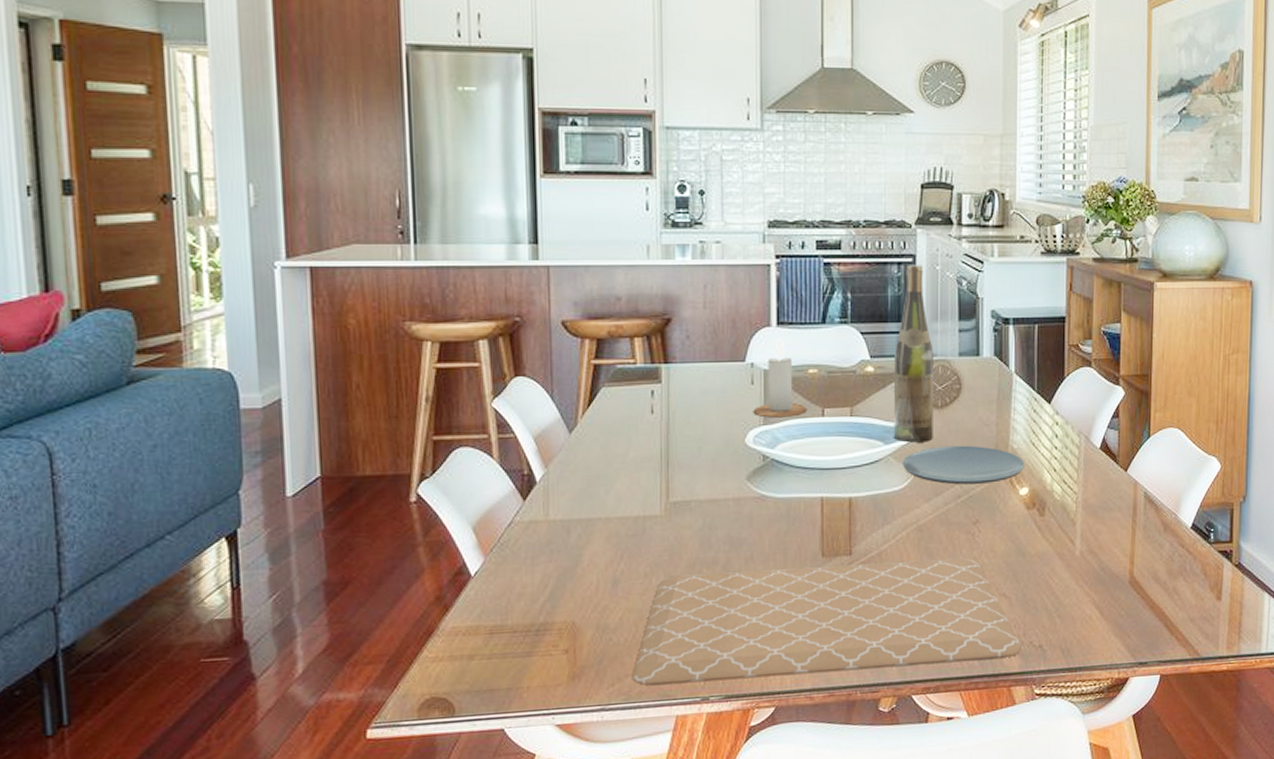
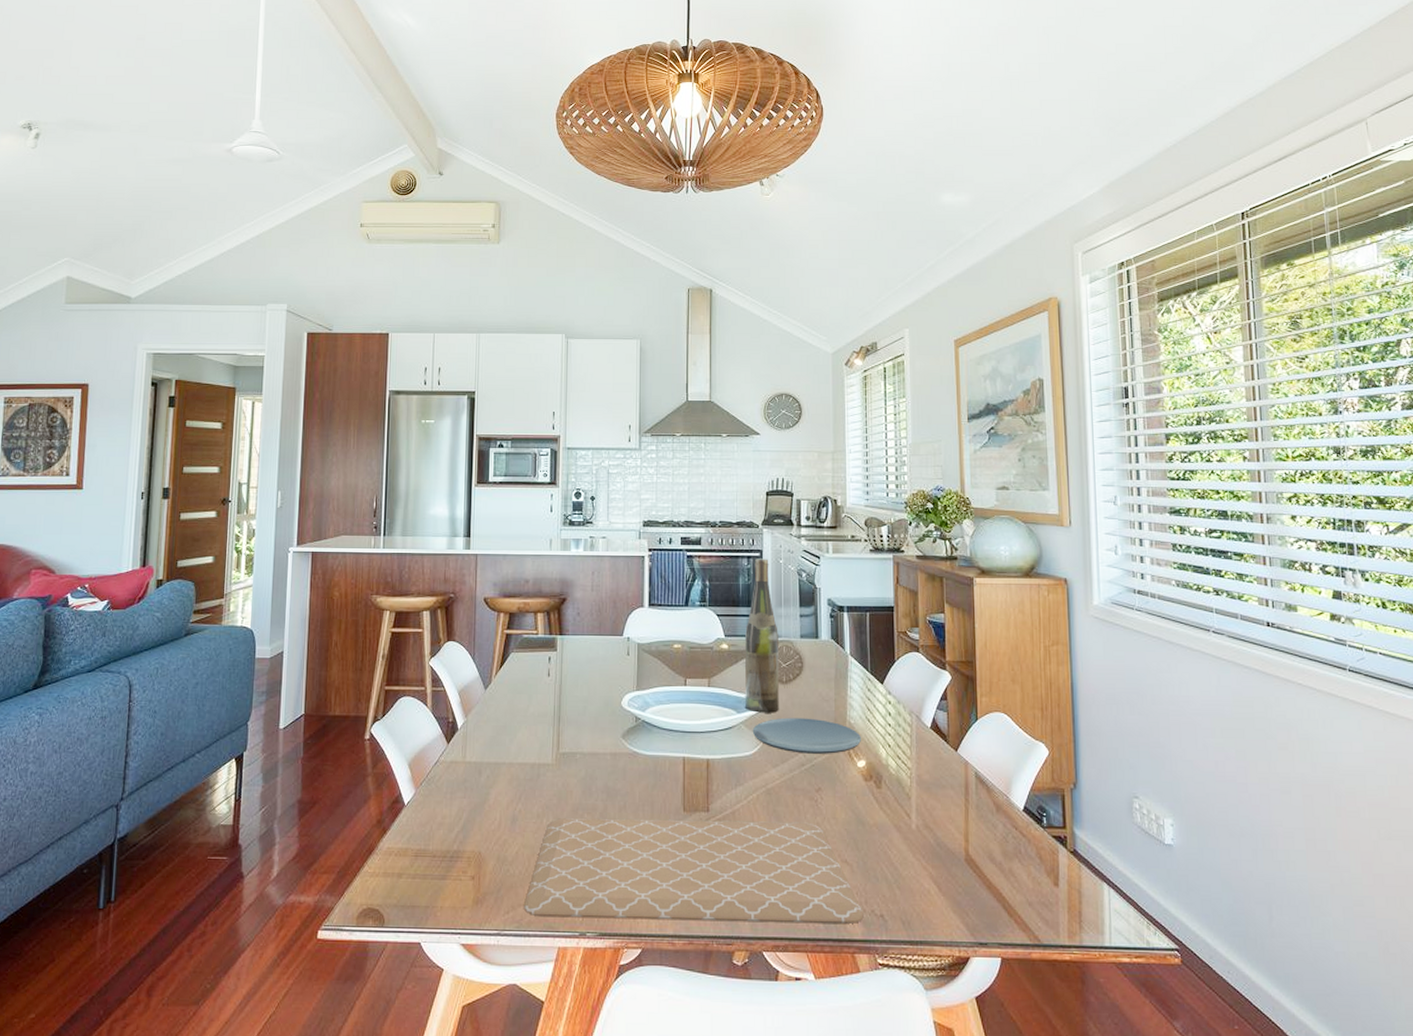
candle: present [753,337,807,418] -> none [628,616,673,685]

